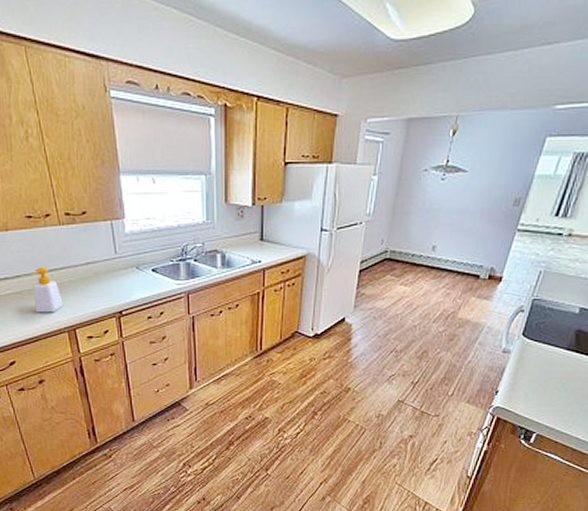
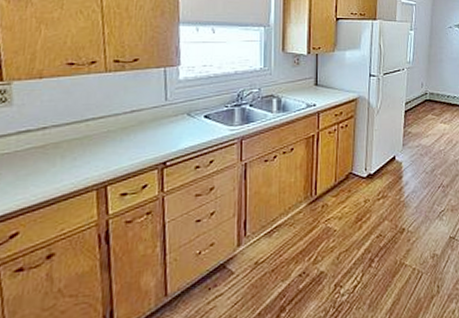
soap bottle: present [31,267,63,313] -> none [58,116,96,170]

